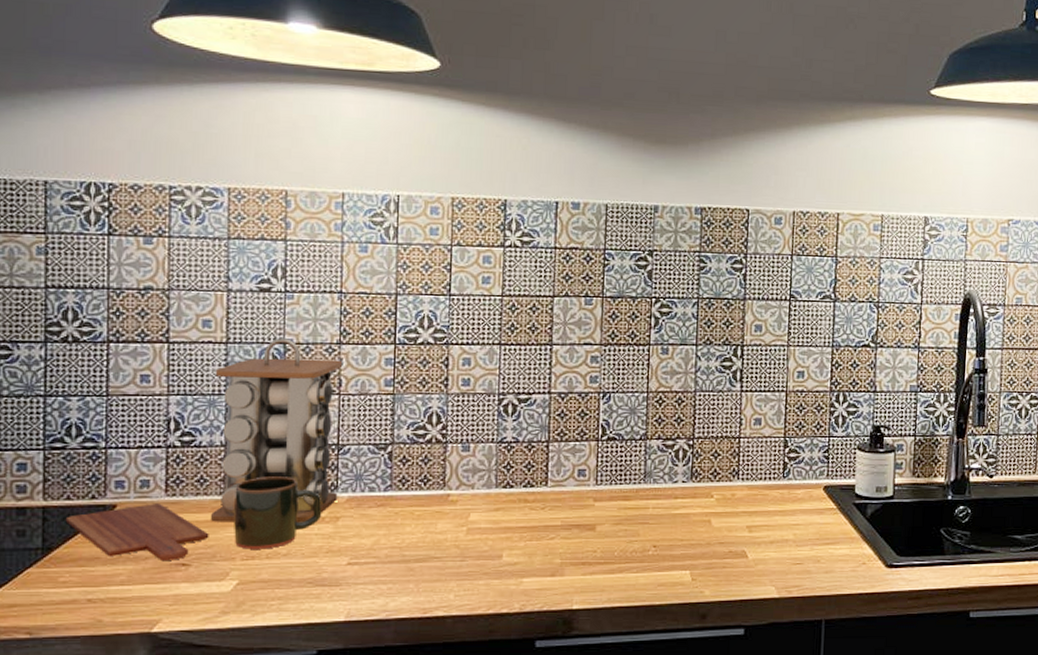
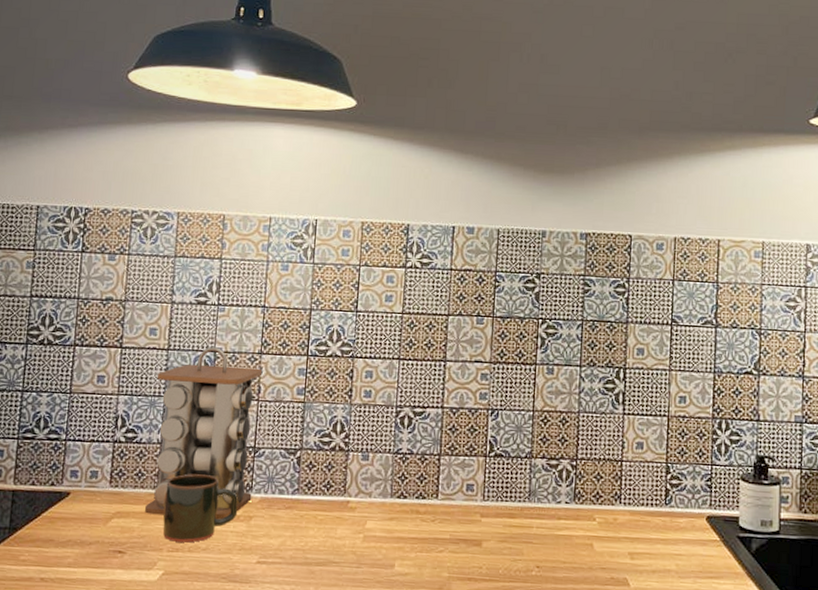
cutting board: present [65,504,209,562] -> none [29,493,143,548]

